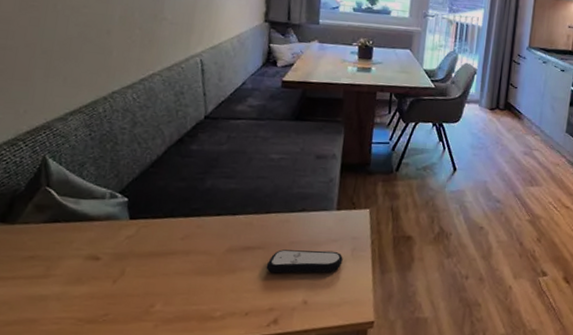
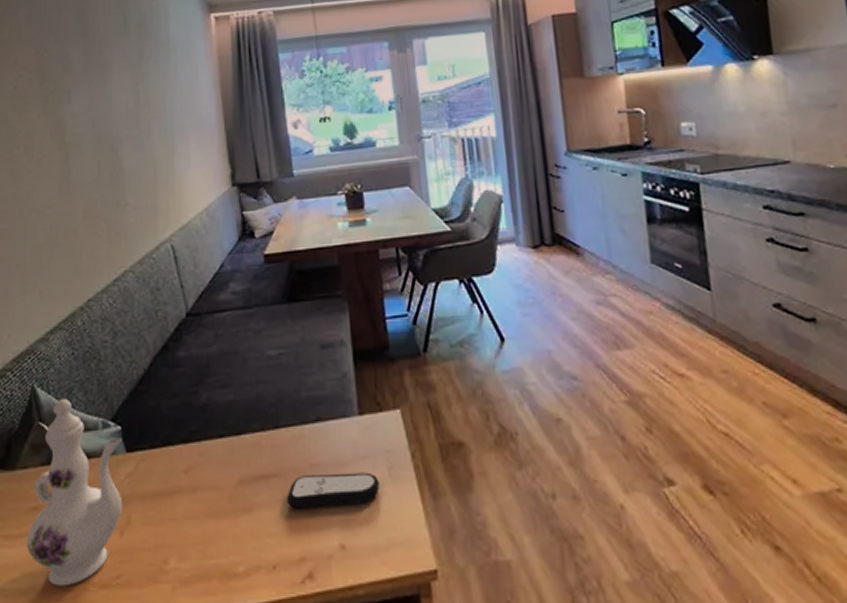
ewer: none [18,170,127,321] -> present [27,398,123,587]

